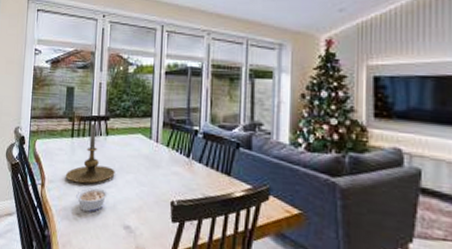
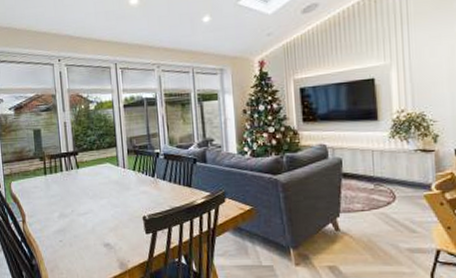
candle holder: present [65,123,115,184] -> none [44,159,90,215]
legume: present [76,187,109,213] -> none [57,215,87,238]

